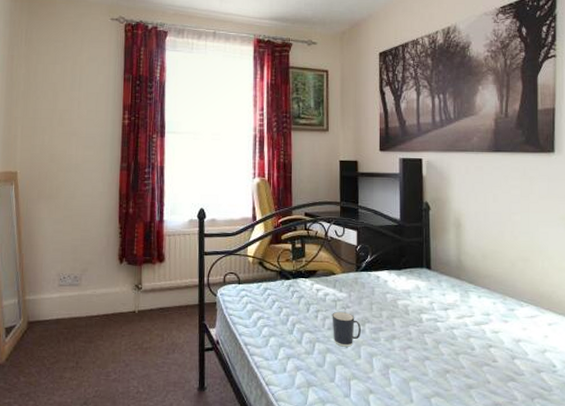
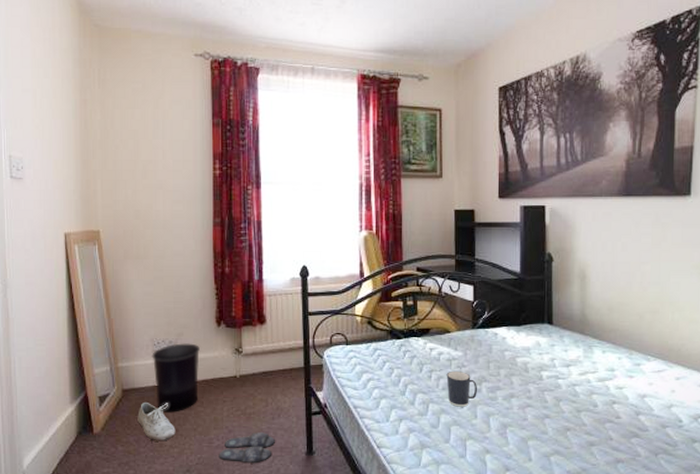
shoe: none [40,335,76,375] -> present [137,403,176,443]
waste bin: none [57,278,102,345] -> present [152,343,200,413]
slippers: none [115,367,169,397] -> present [219,432,275,463]

